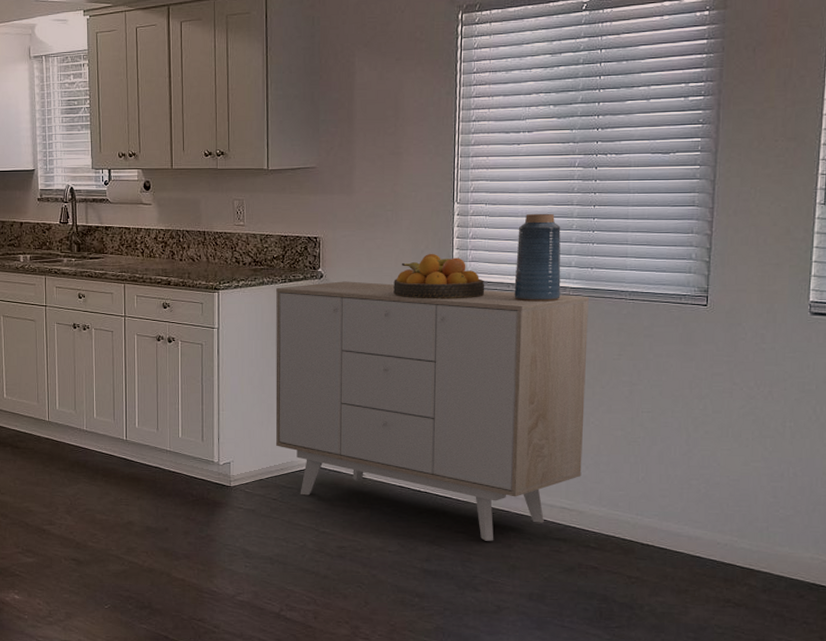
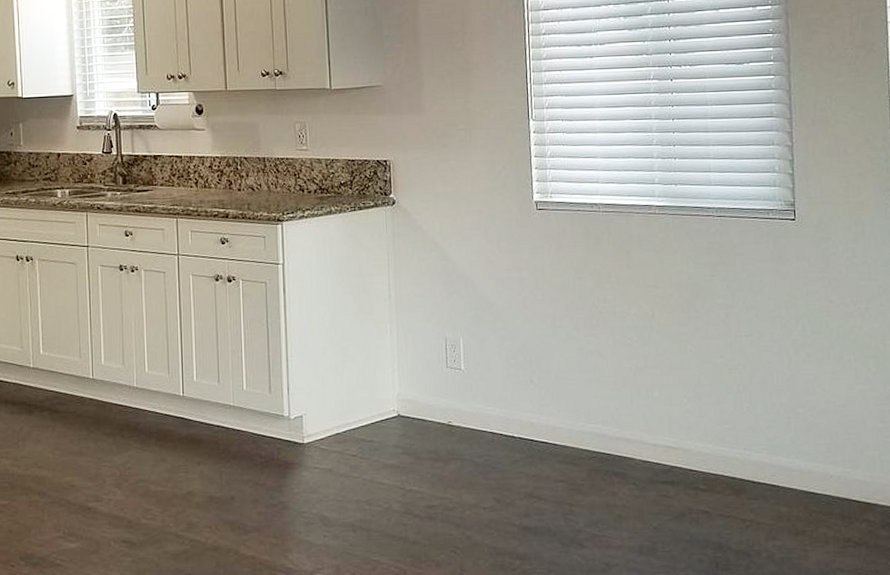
sideboard: present [275,281,589,541] -> none [345,207,684,489]
fruit bowl: present [393,253,485,299] -> none [471,174,568,224]
vase: present [514,213,561,302] -> none [597,128,646,223]

